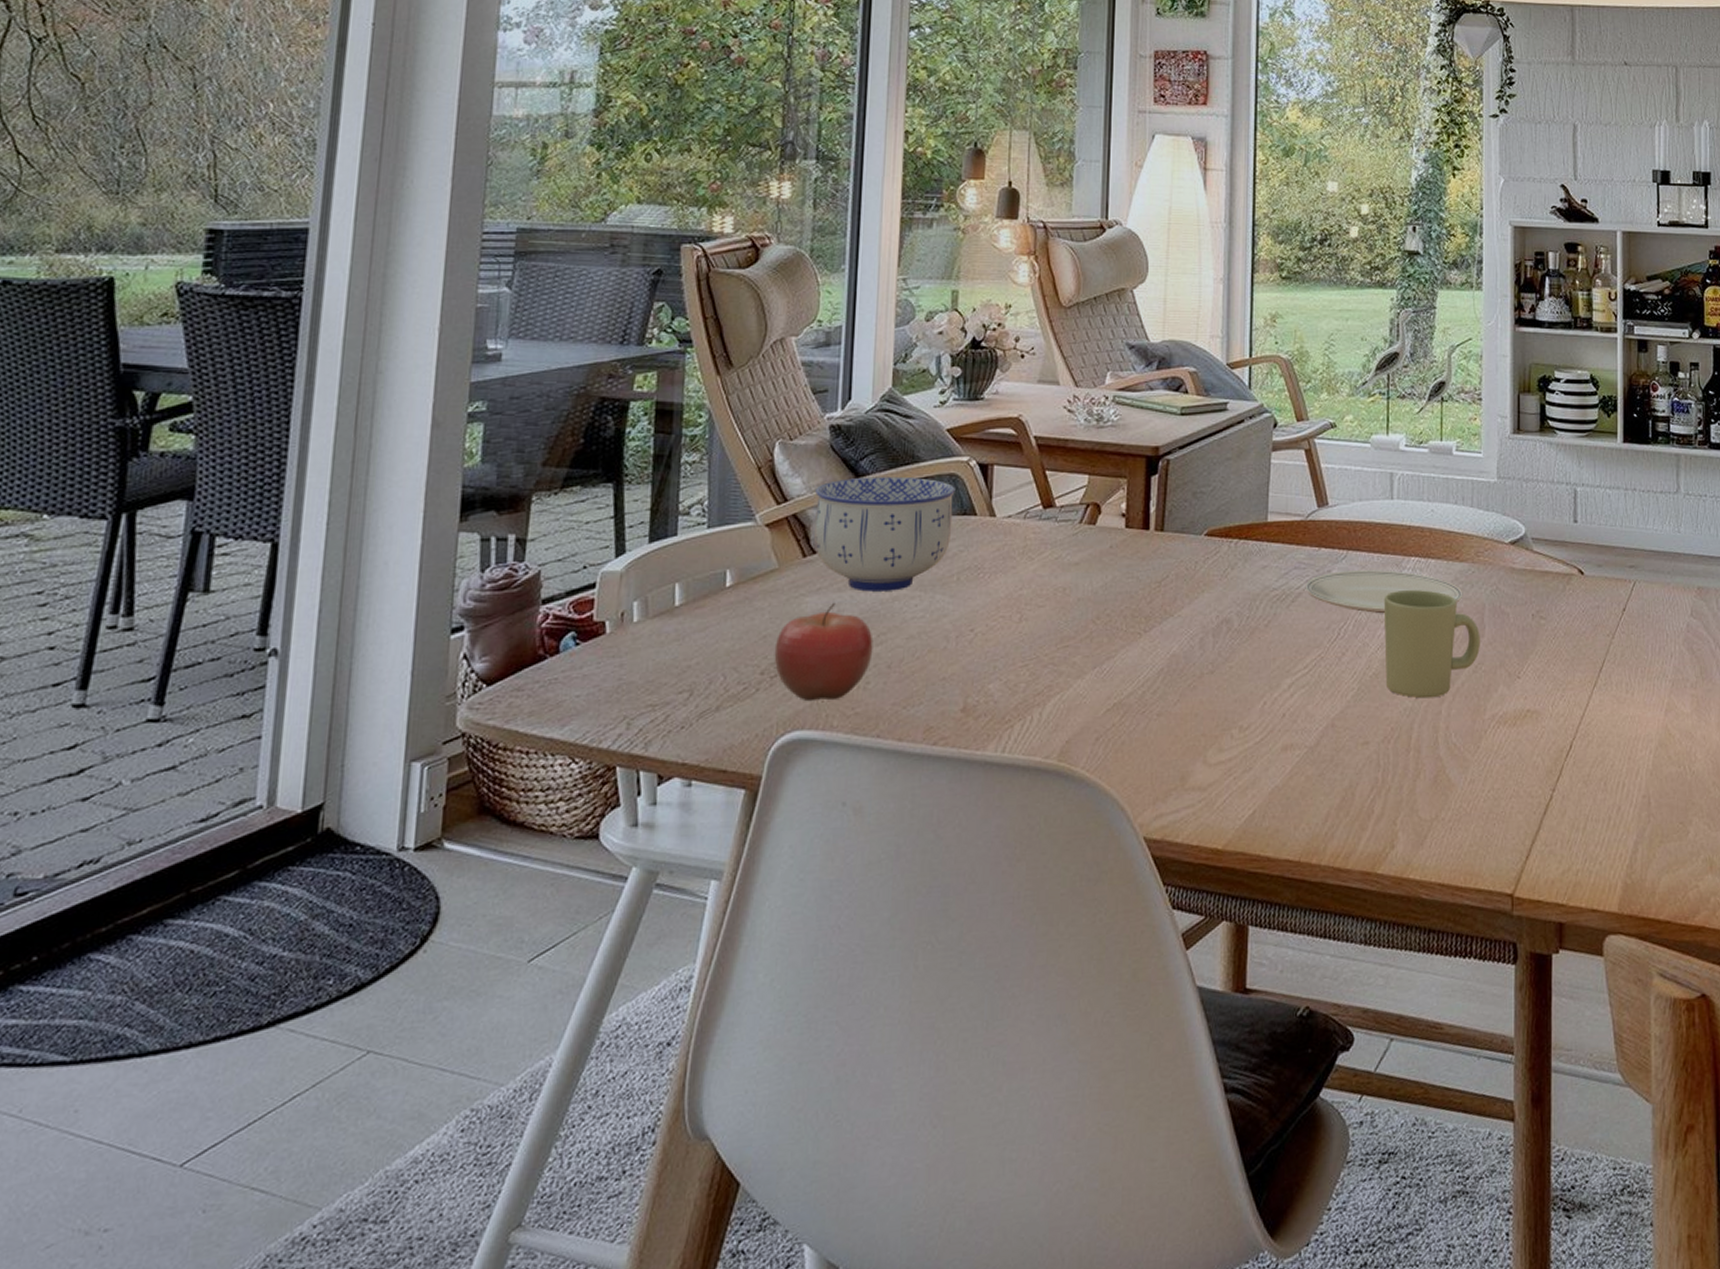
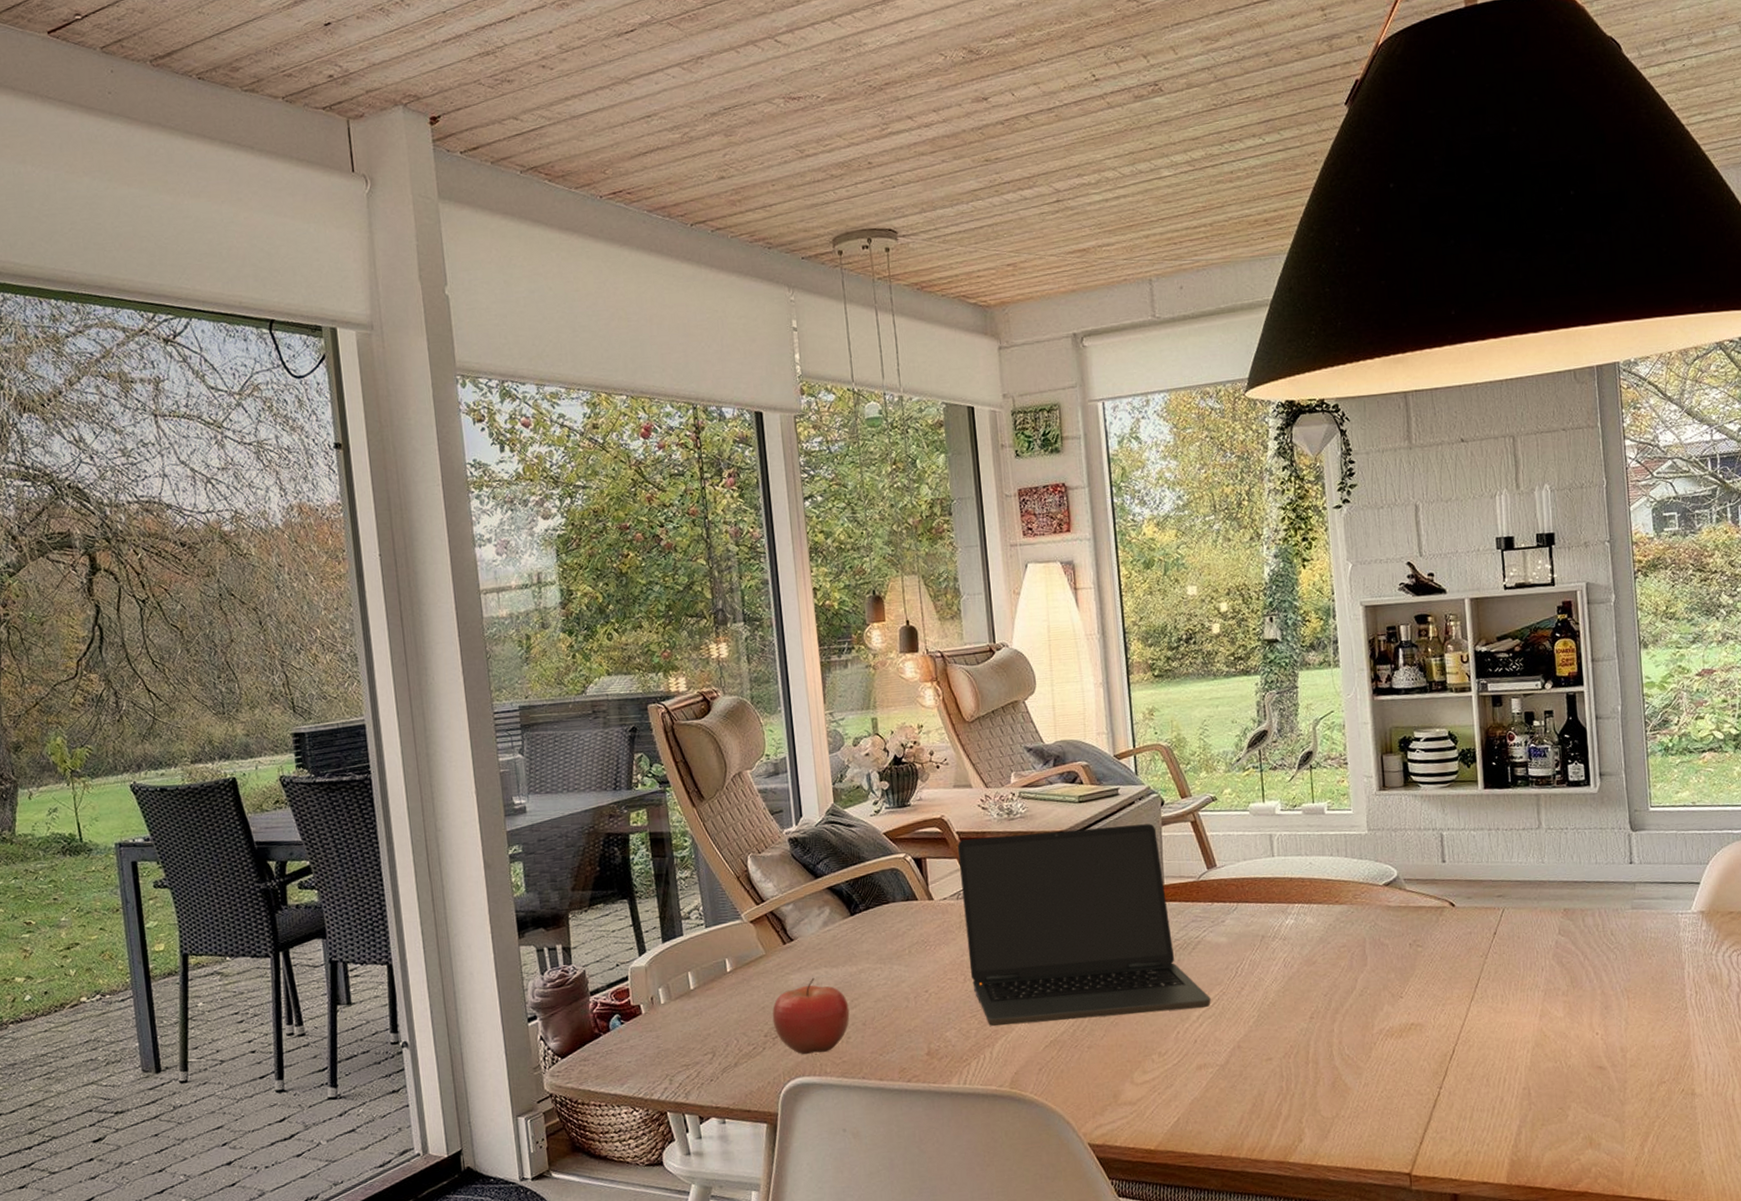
bowl: present [814,476,955,592] -> none [785,874,900,967]
laptop: none [1028,446,1306,681] -> present [957,823,1211,1027]
plate: present [1305,570,1463,614] -> none [1203,916,1345,954]
mug: present [1383,590,1480,699] -> none [1273,930,1364,1020]

